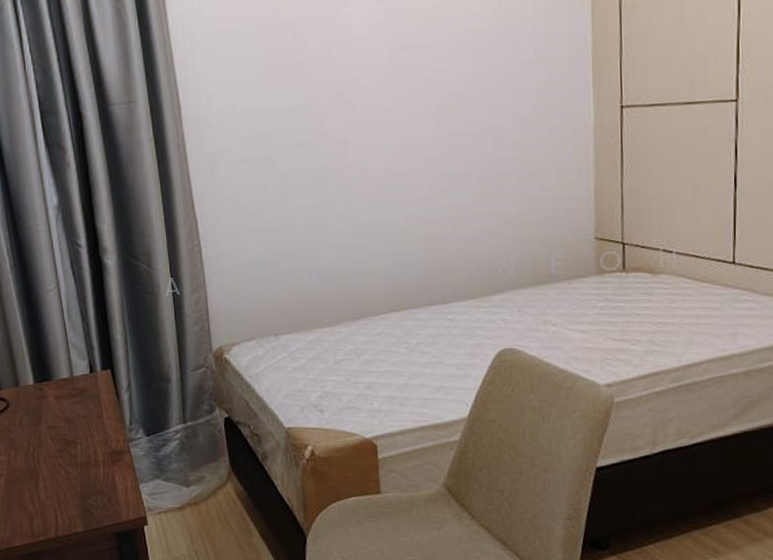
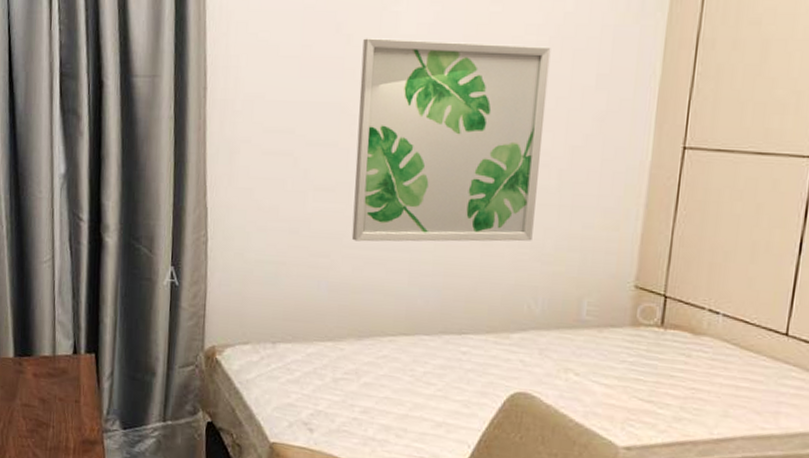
wall art: none [319,30,498,231] -> present [351,38,551,242]

